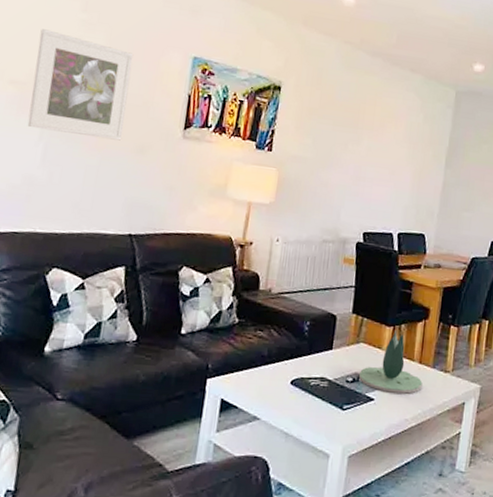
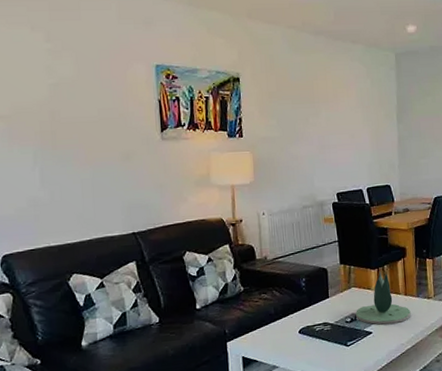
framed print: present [27,29,134,141] -> none [12,64,108,156]

